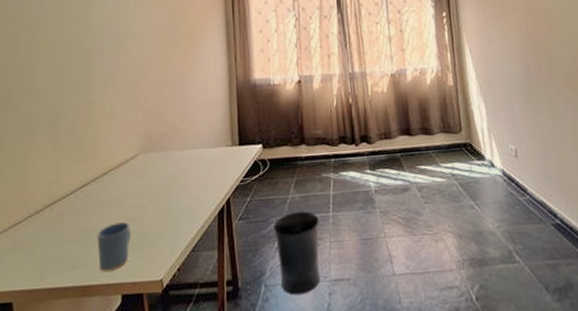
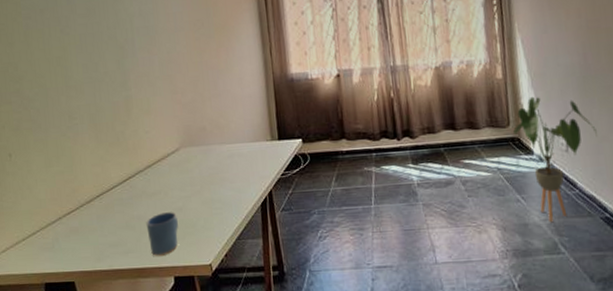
waste bin: present [274,211,320,295] -> none [316,203,363,280]
house plant: none [465,103,543,230] -> present [513,96,597,223]

